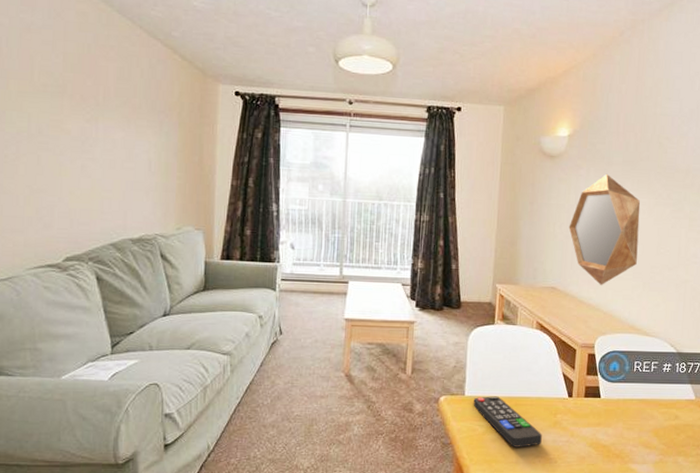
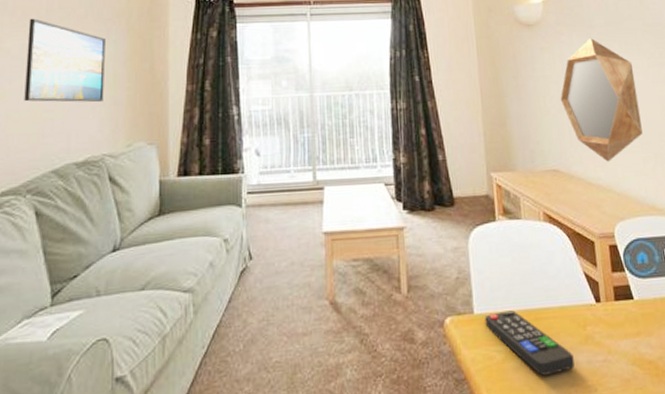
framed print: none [84,103,158,188] -> present [24,18,106,103]

